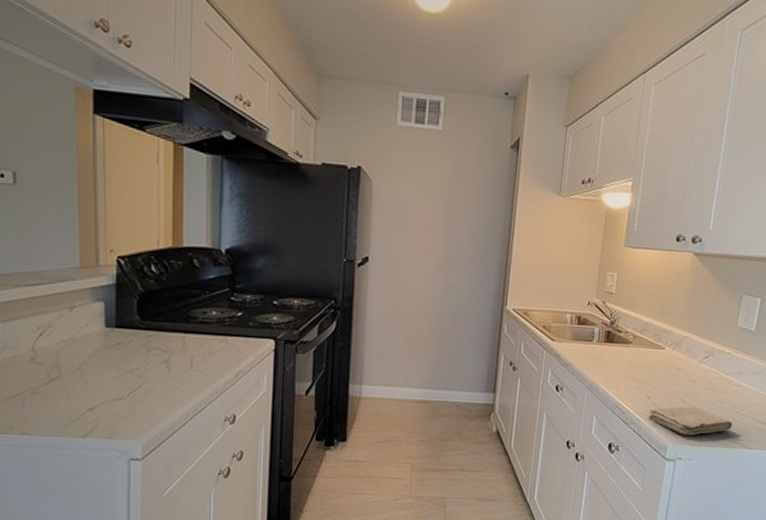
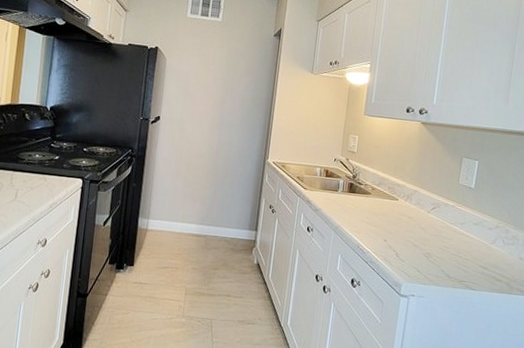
washcloth: present [648,406,733,435] -> none [385,249,458,276]

